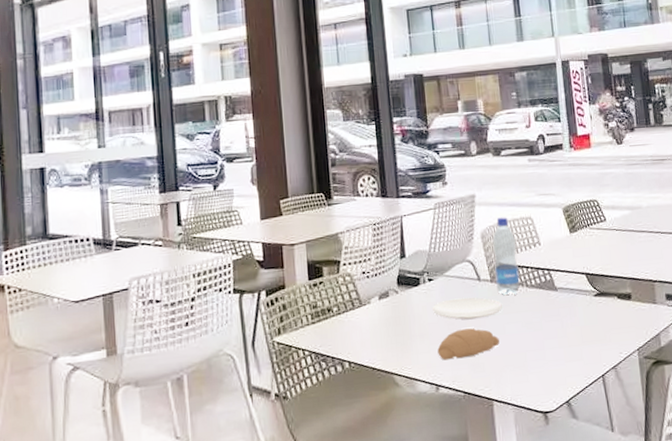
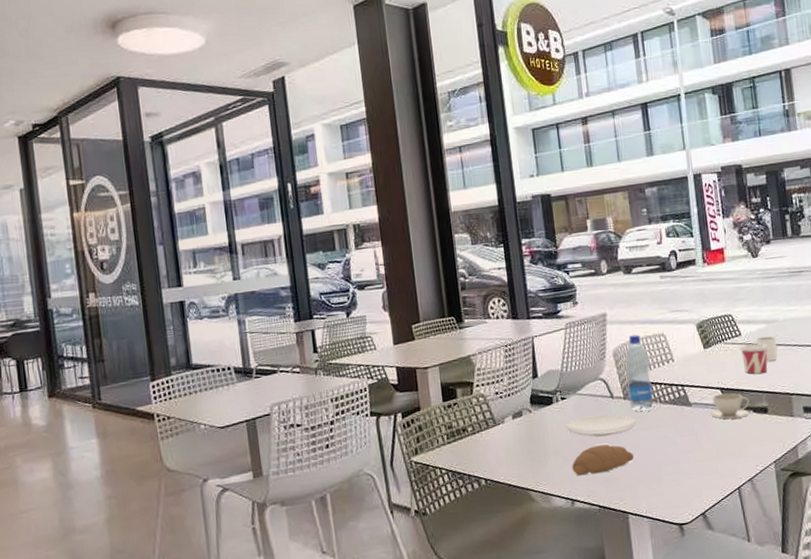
teacup: none [576,278,614,305] -> present [711,392,750,420]
cup: none [604,229,633,260] -> present [739,343,769,374]
mug: none [621,222,641,248] -> present [757,336,778,362]

